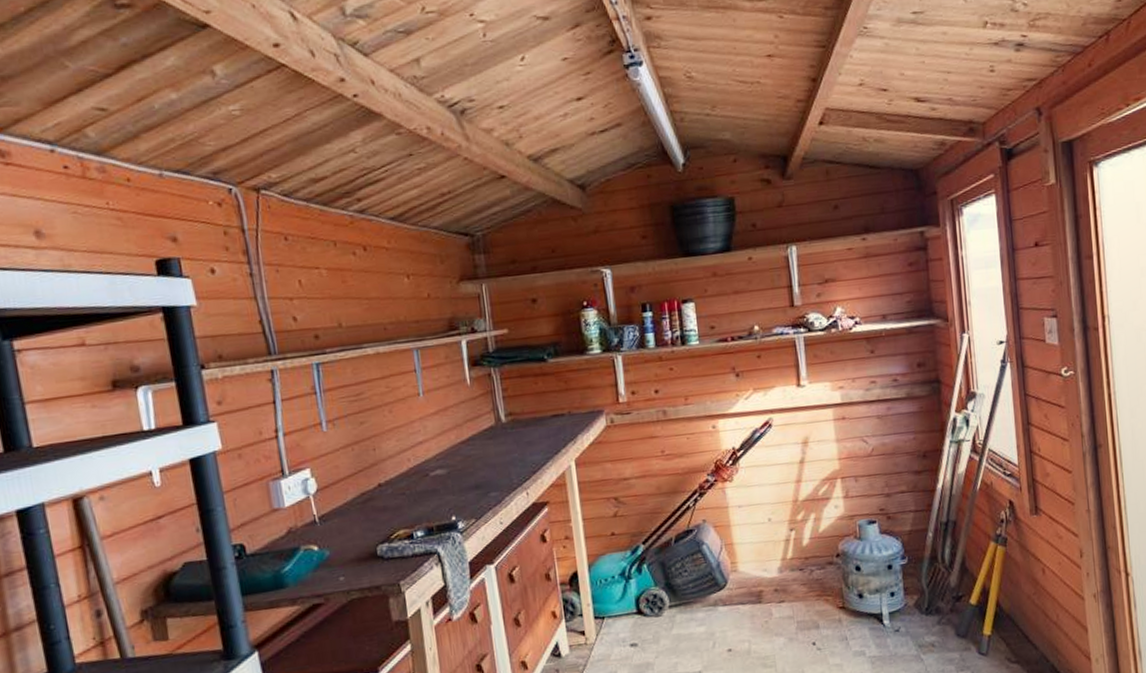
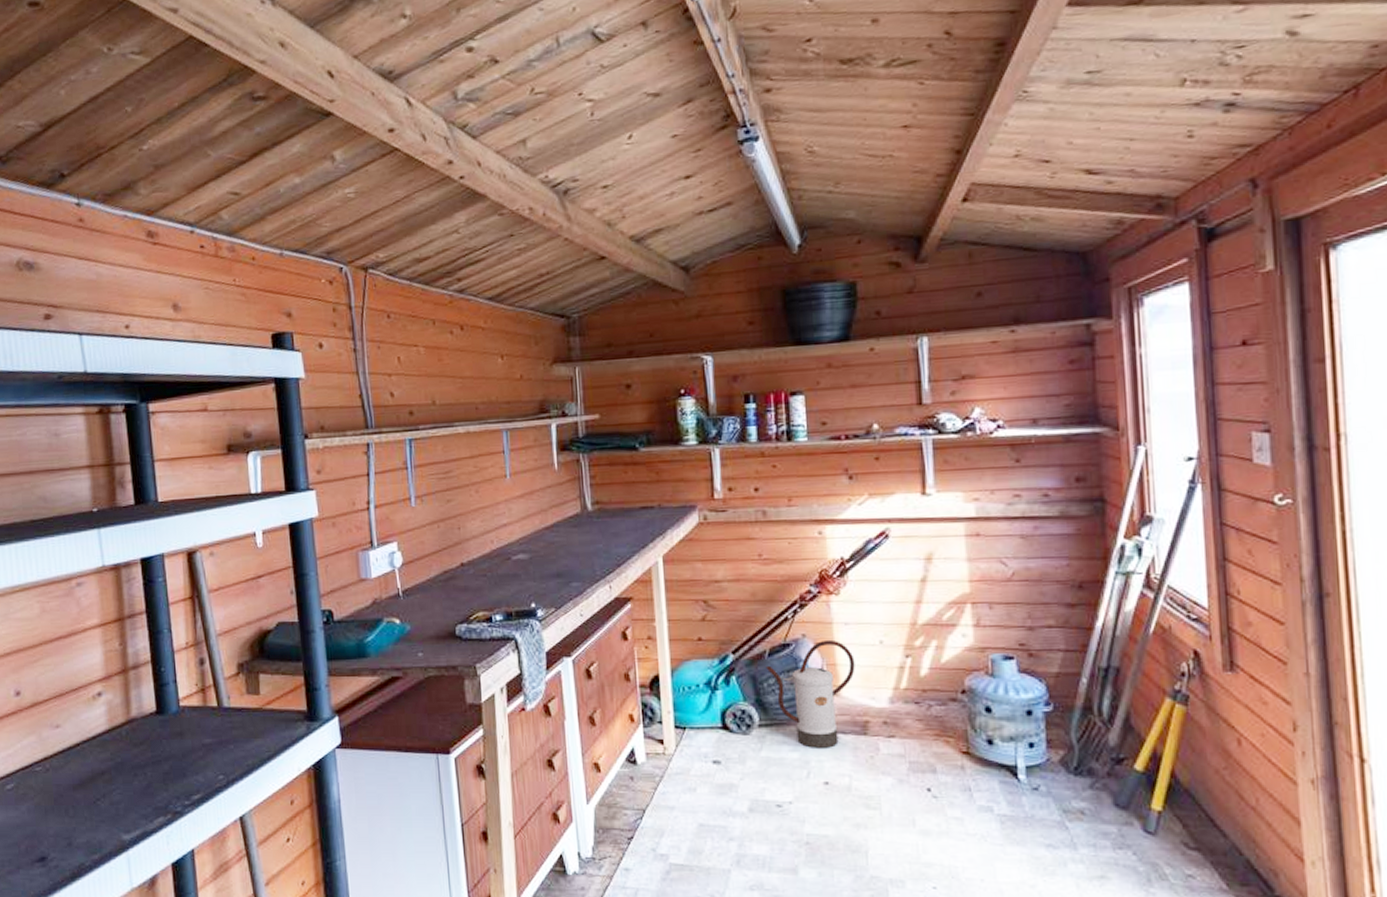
watering can: none [673,522,749,621] -> present [766,639,855,748]

